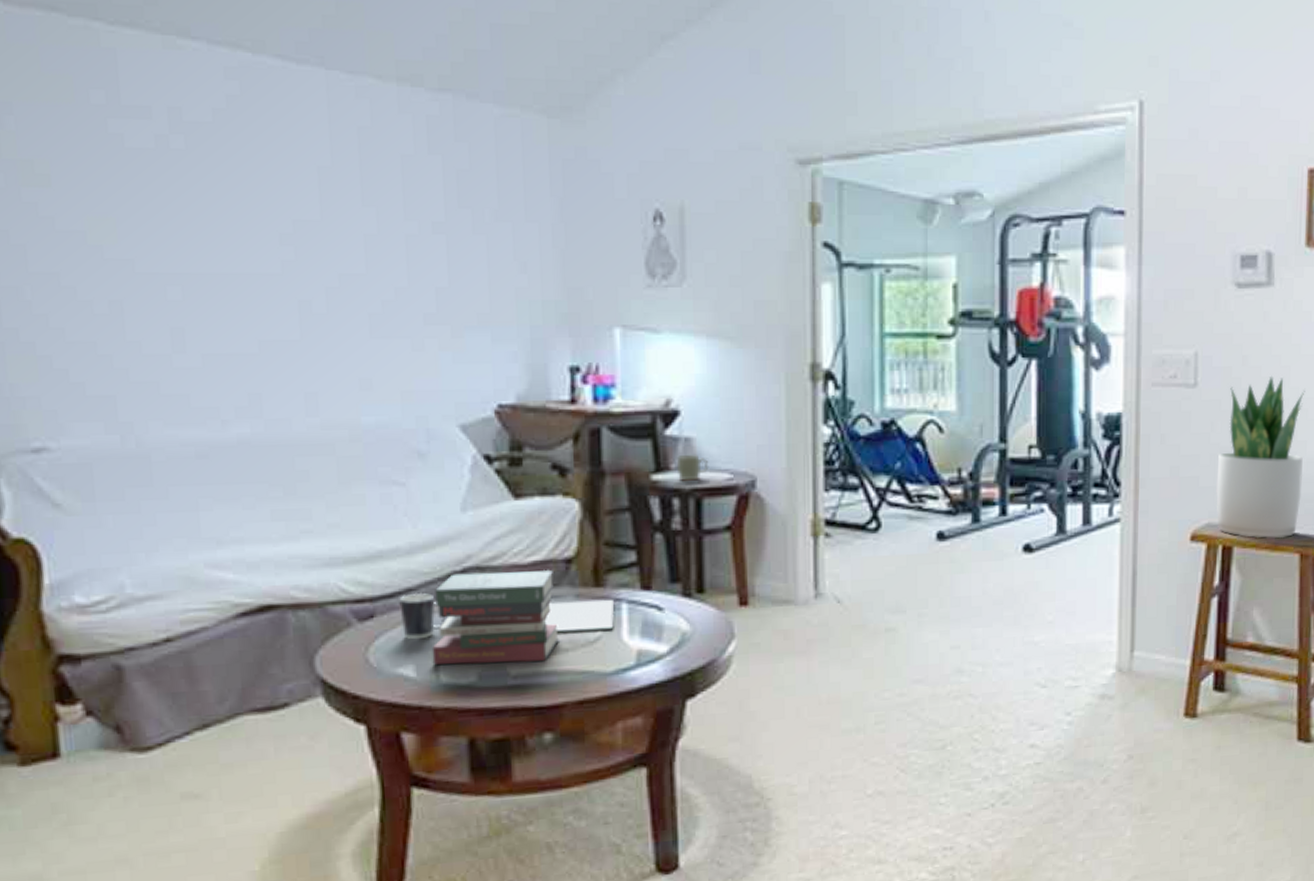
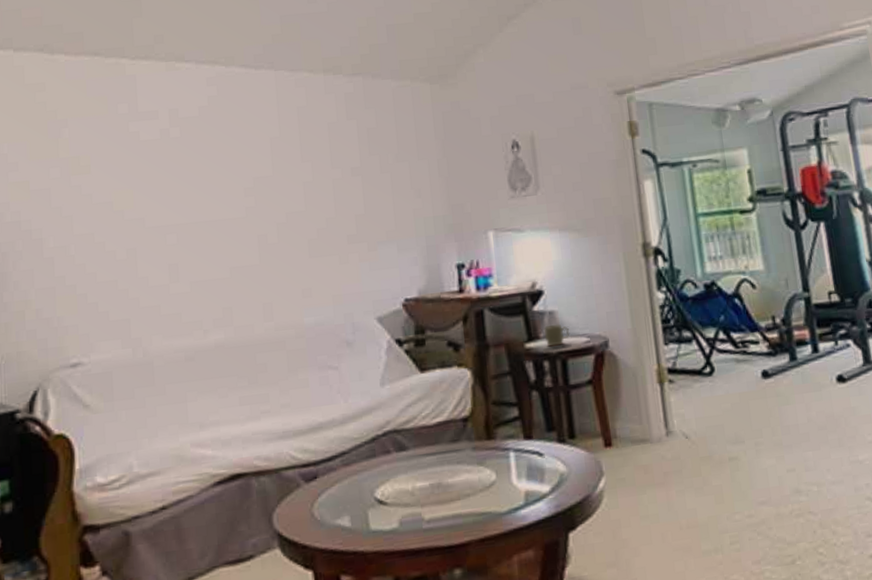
mug: present [399,592,446,639] -> none [336,454,373,495]
books: present [431,570,559,665] -> none [362,429,462,515]
magazine: present [546,599,615,633] -> none [450,450,505,481]

